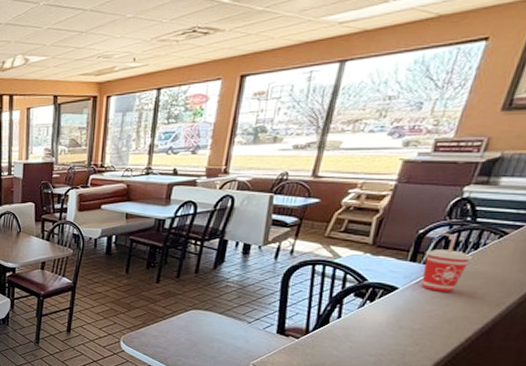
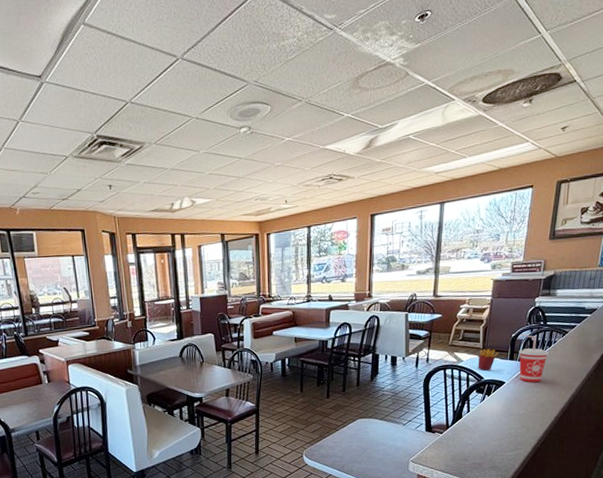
french fries: none [361,245,396,272] -> present [478,349,499,371]

